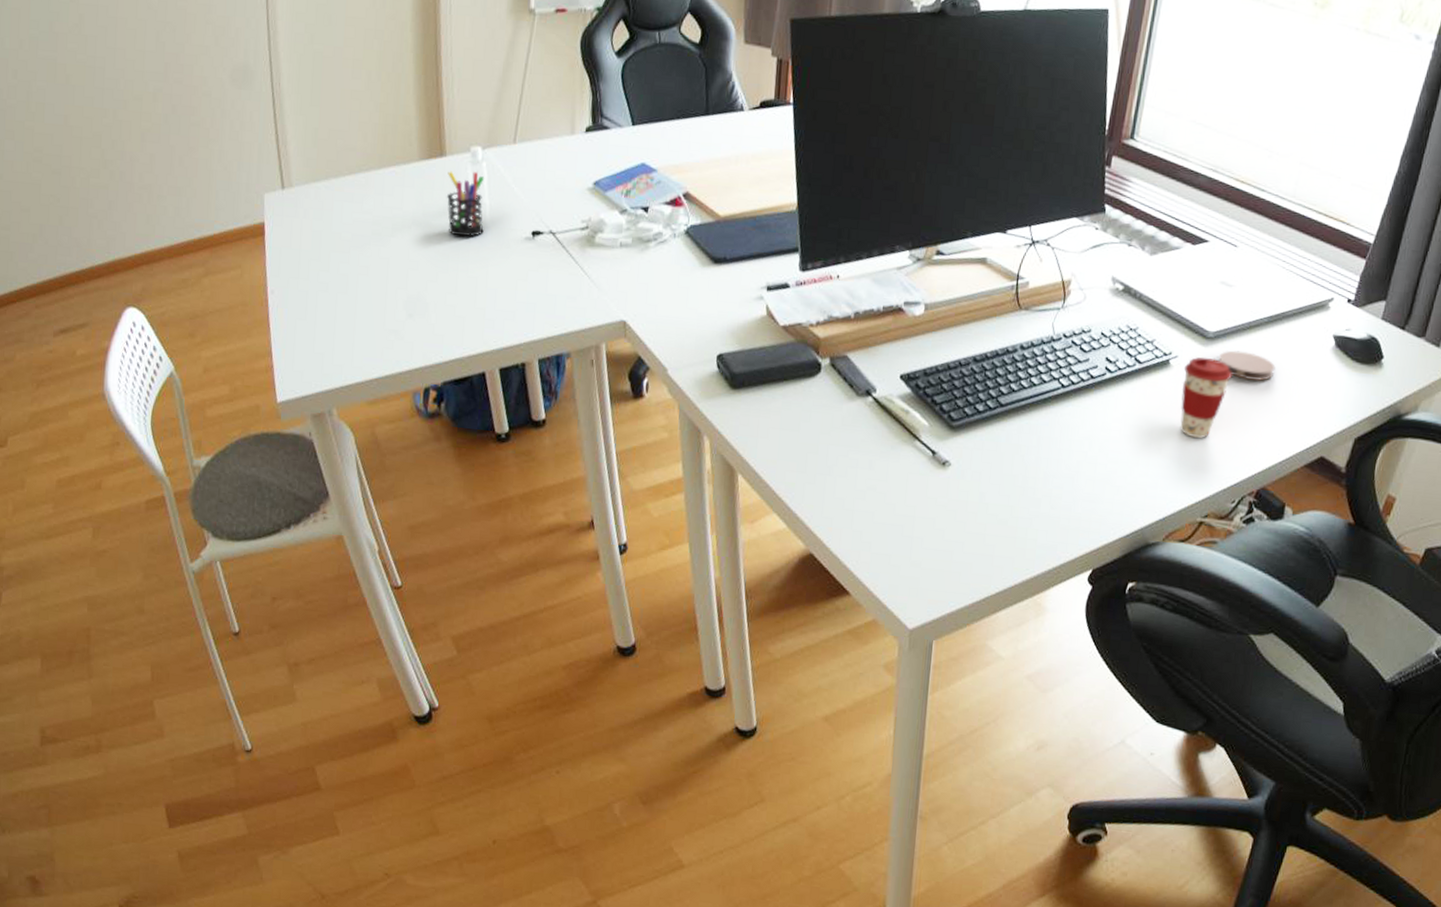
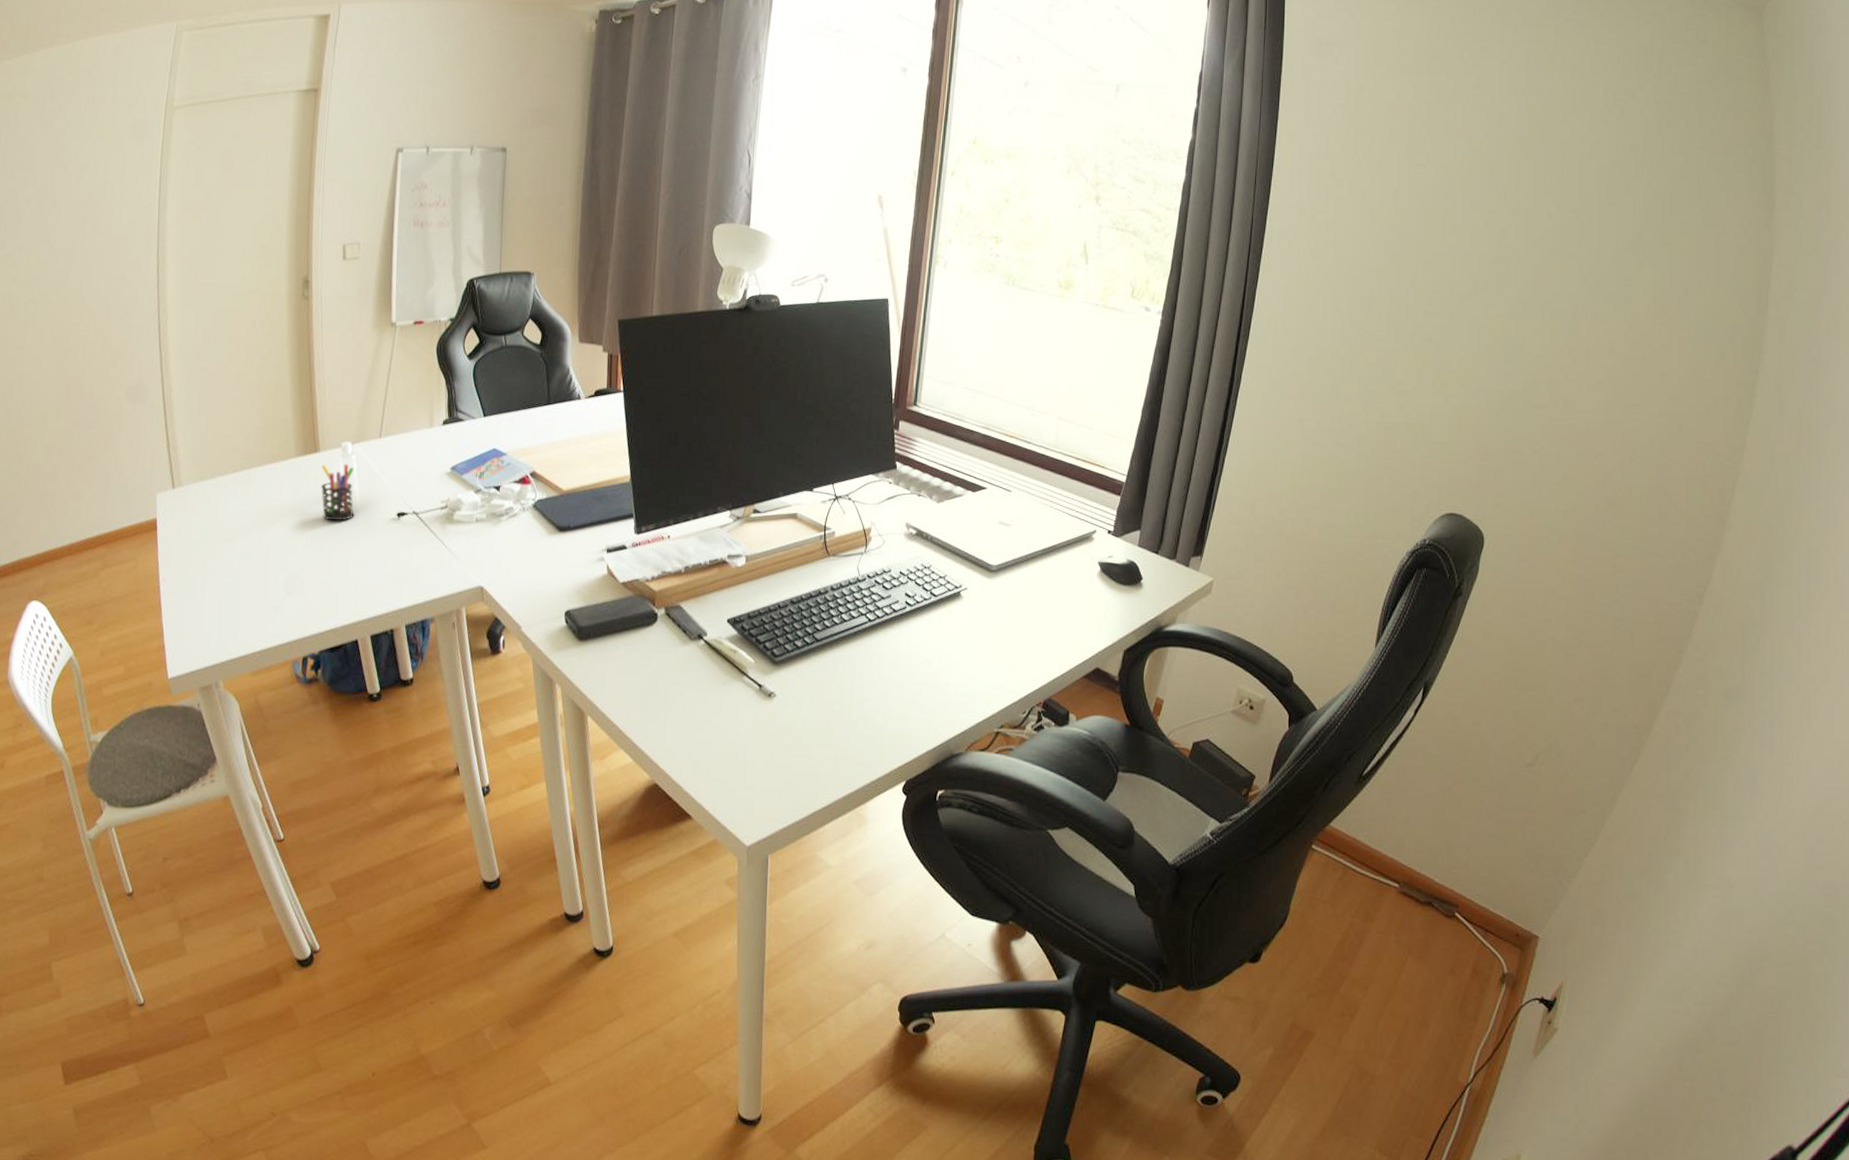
coffee cup: present [1180,356,1232,438] -> none [972,587,1015,659]
coaster: present [1219,350,1276,381] -> none [1003,580,1051,606]

